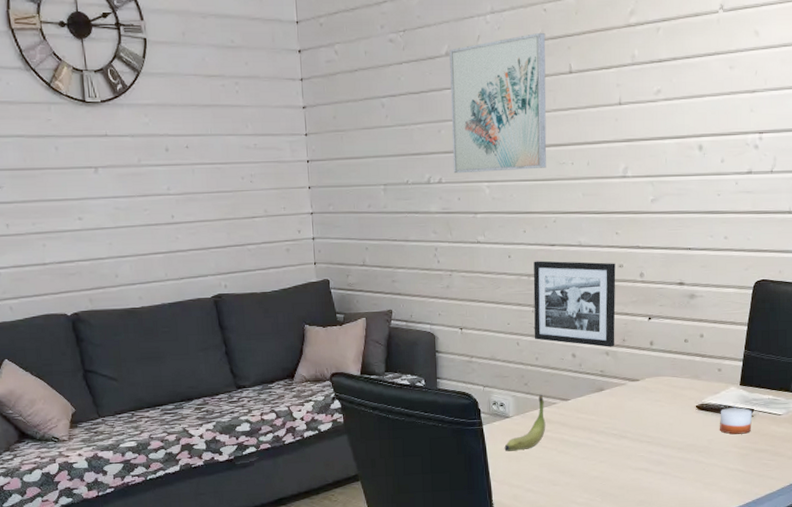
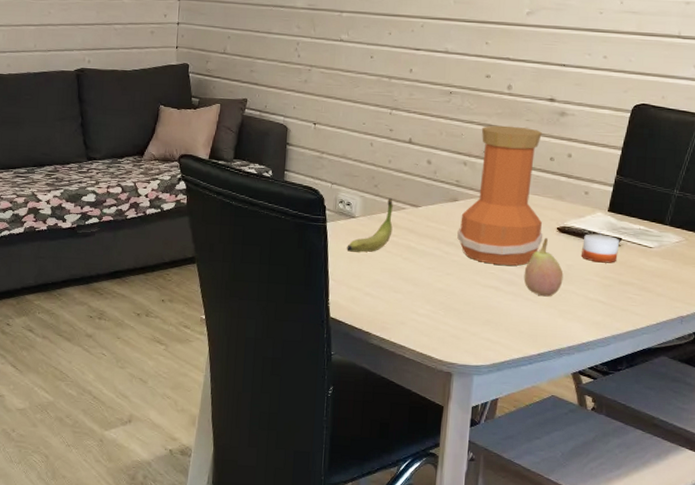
picture frame: present [533,260,616,347] -> none [389,63,483,158]
vase: none [606,312,684,448] -> present [457,125,543,266]
fruit: none [670,416,705,472] -> present [523,237,564,297]

